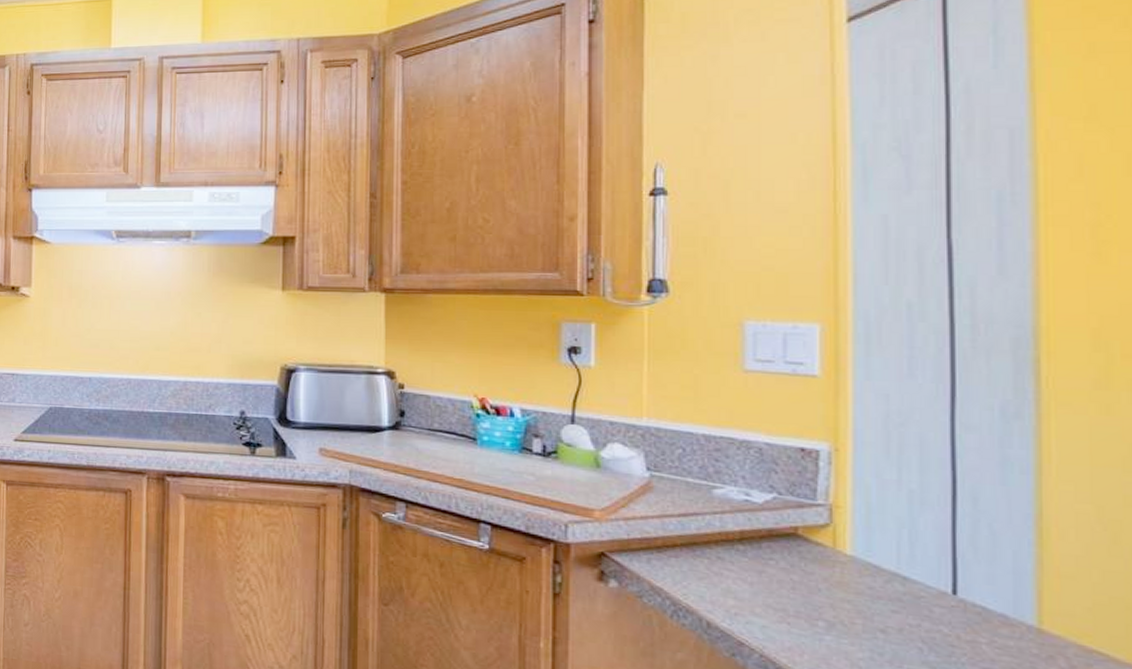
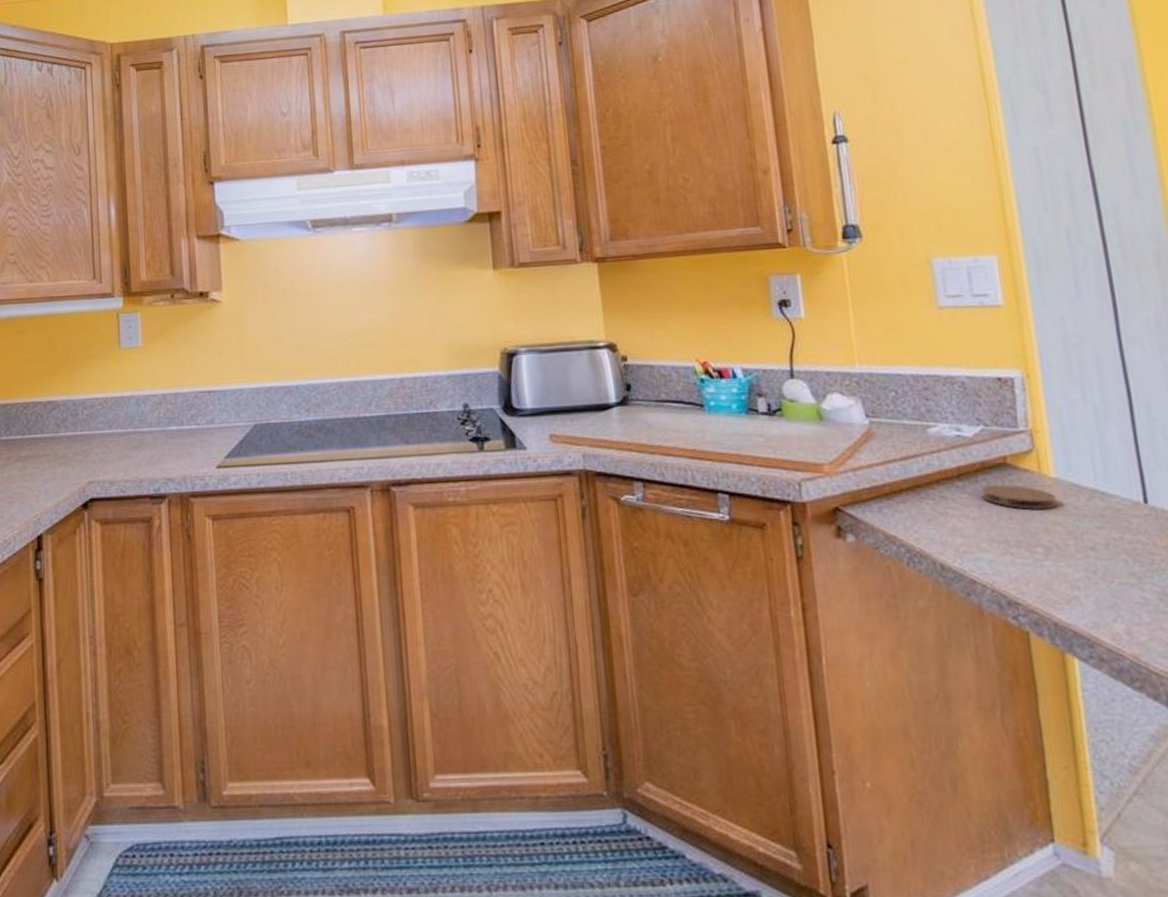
coaster: none [764,553,849,585] -> present [980,484,1057,509]

